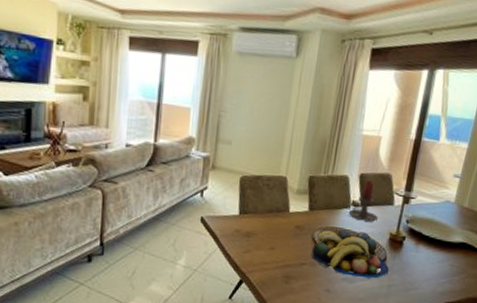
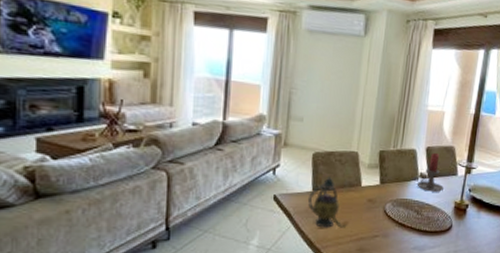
teapot: none [234,200,274,254] -> present [307,175,347,228]
fruit bowl: present [311,229,389,279] -> none [383,200,455,246]

